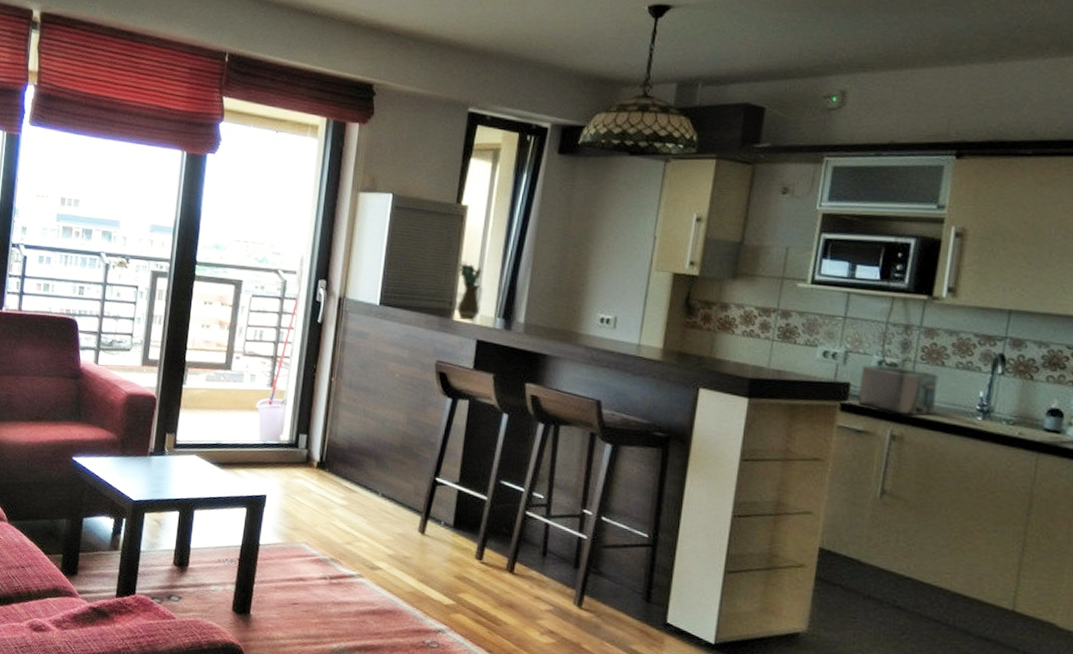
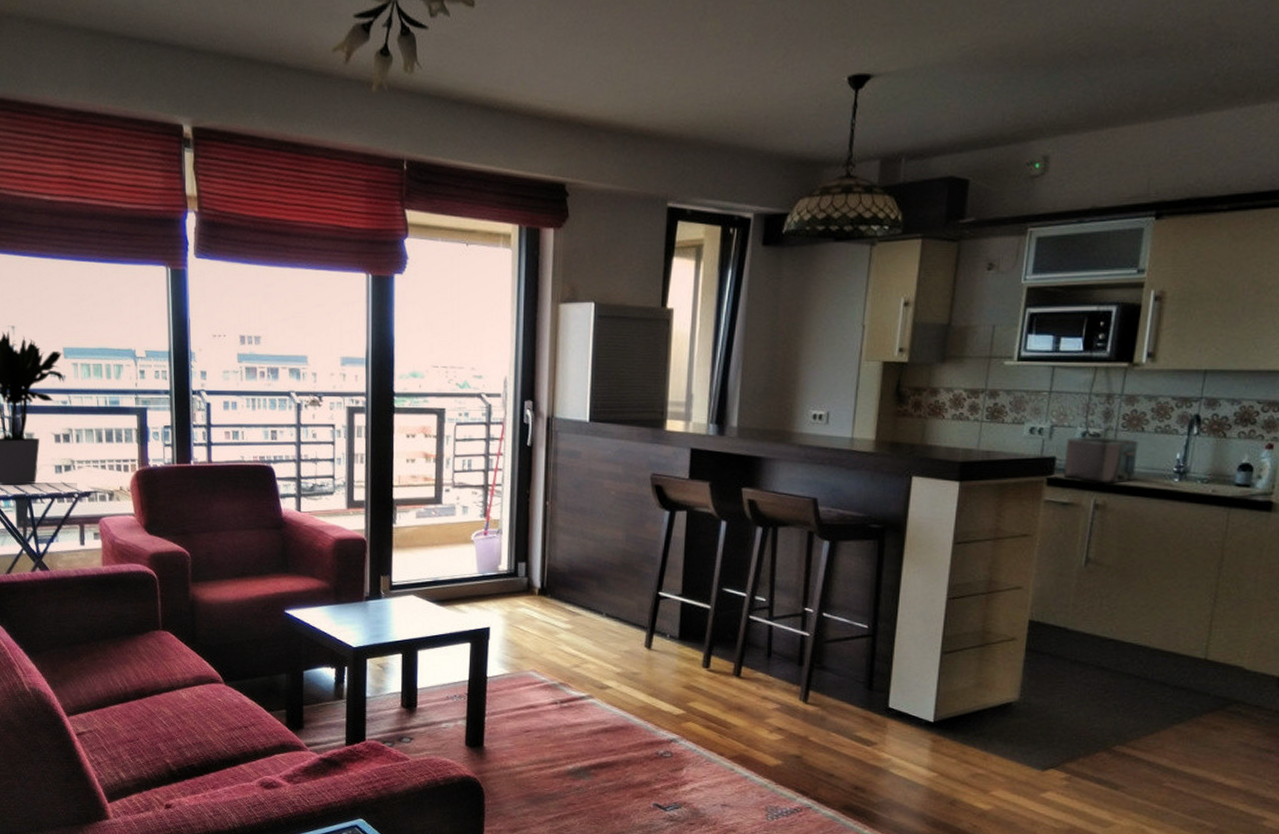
vase: present [457,261,482,322] -> none [667,368,692,430]

